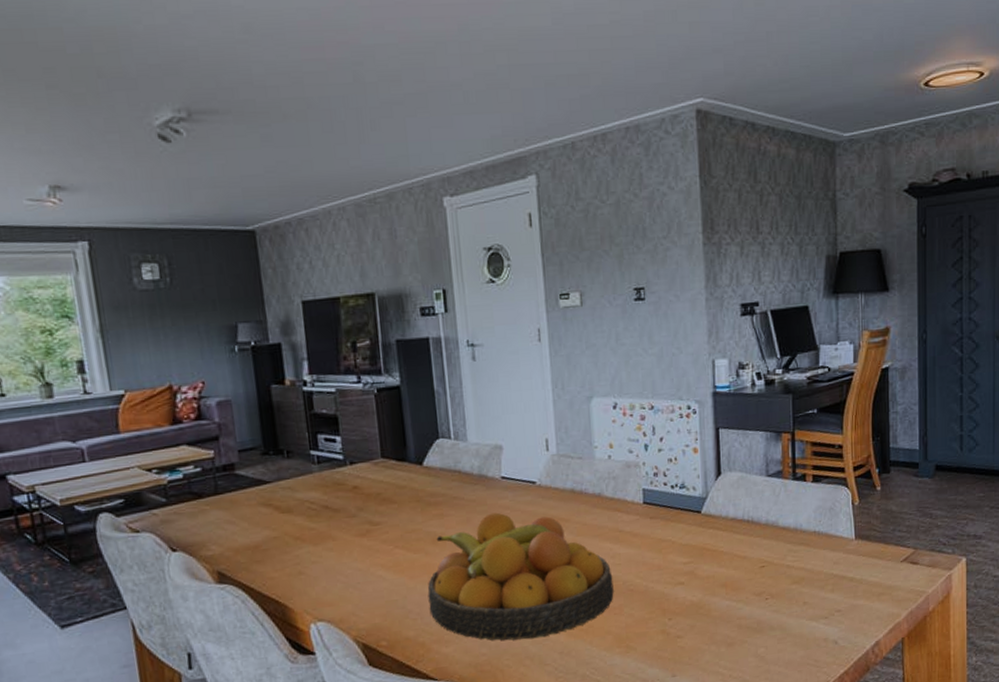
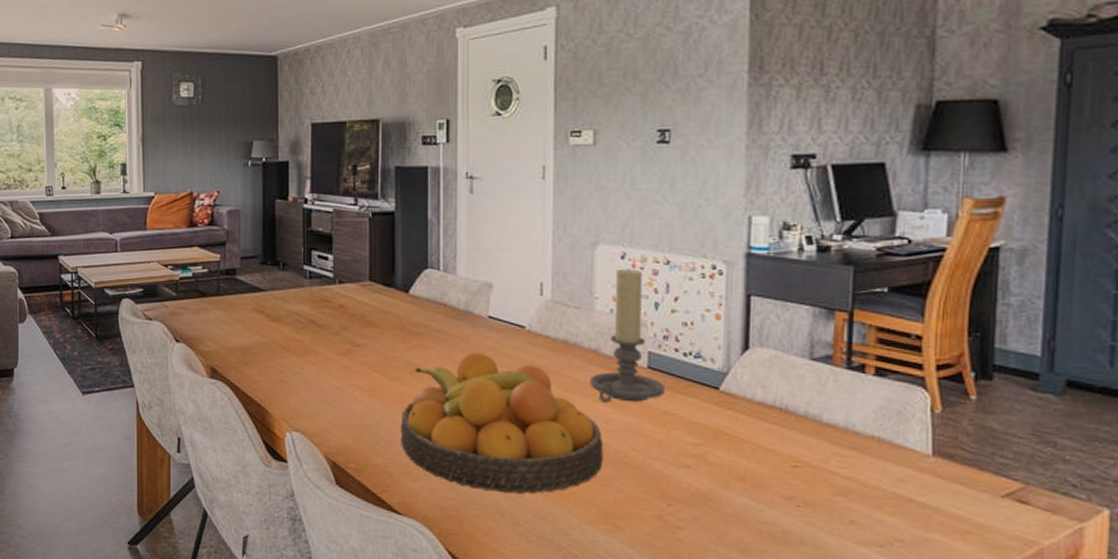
candle holder: none [596,416,659,540] -> present [589,267,665,402]

